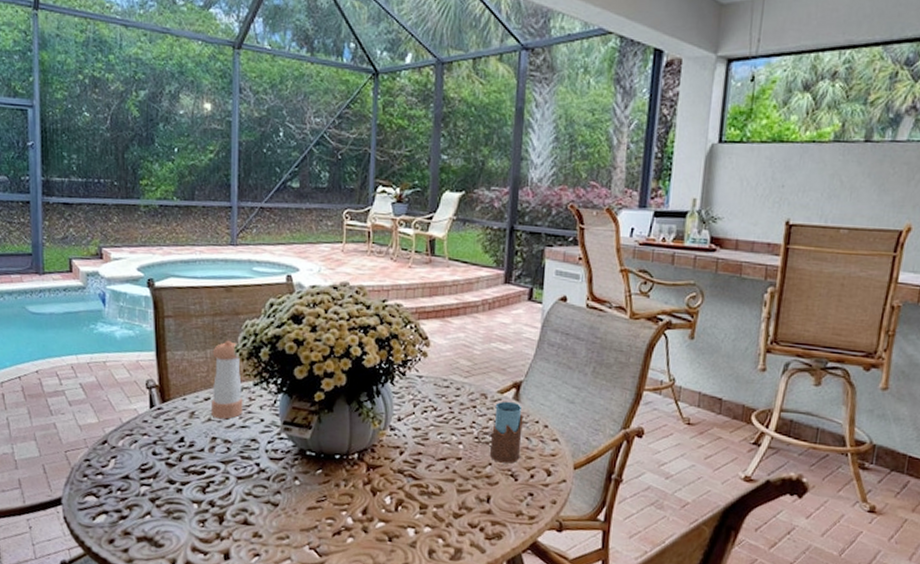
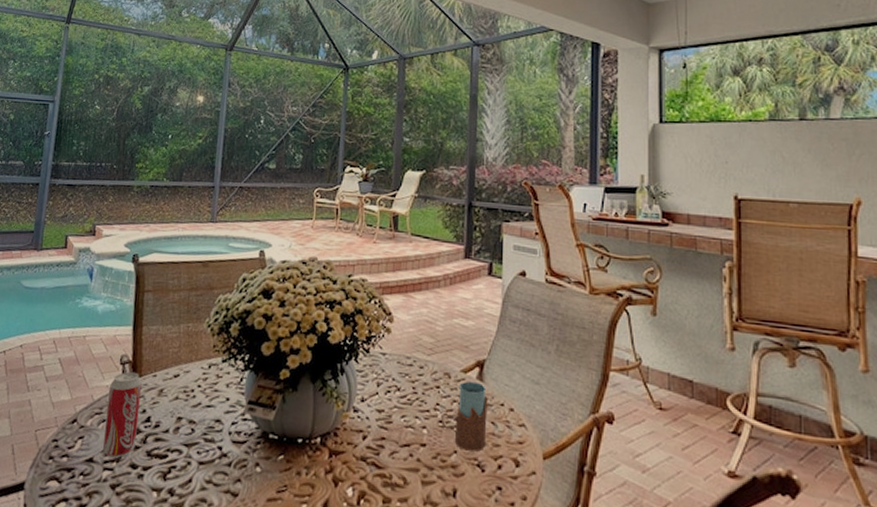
beverage can: none [138,395,171,475] -> present [103,371,142,458]
pepper shaker: present [212,341,243,420] -> none [179,315,211,398]

